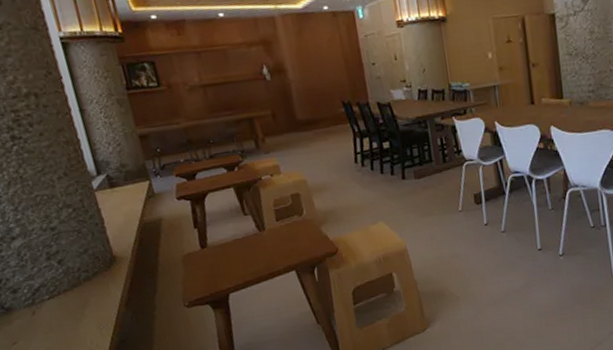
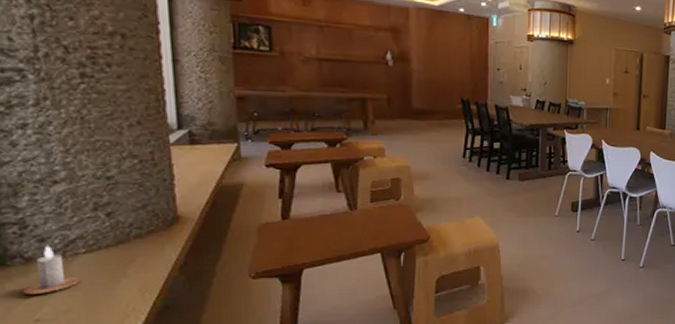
candle: none [10,296,52,340] -> present [22,246,81,294]

